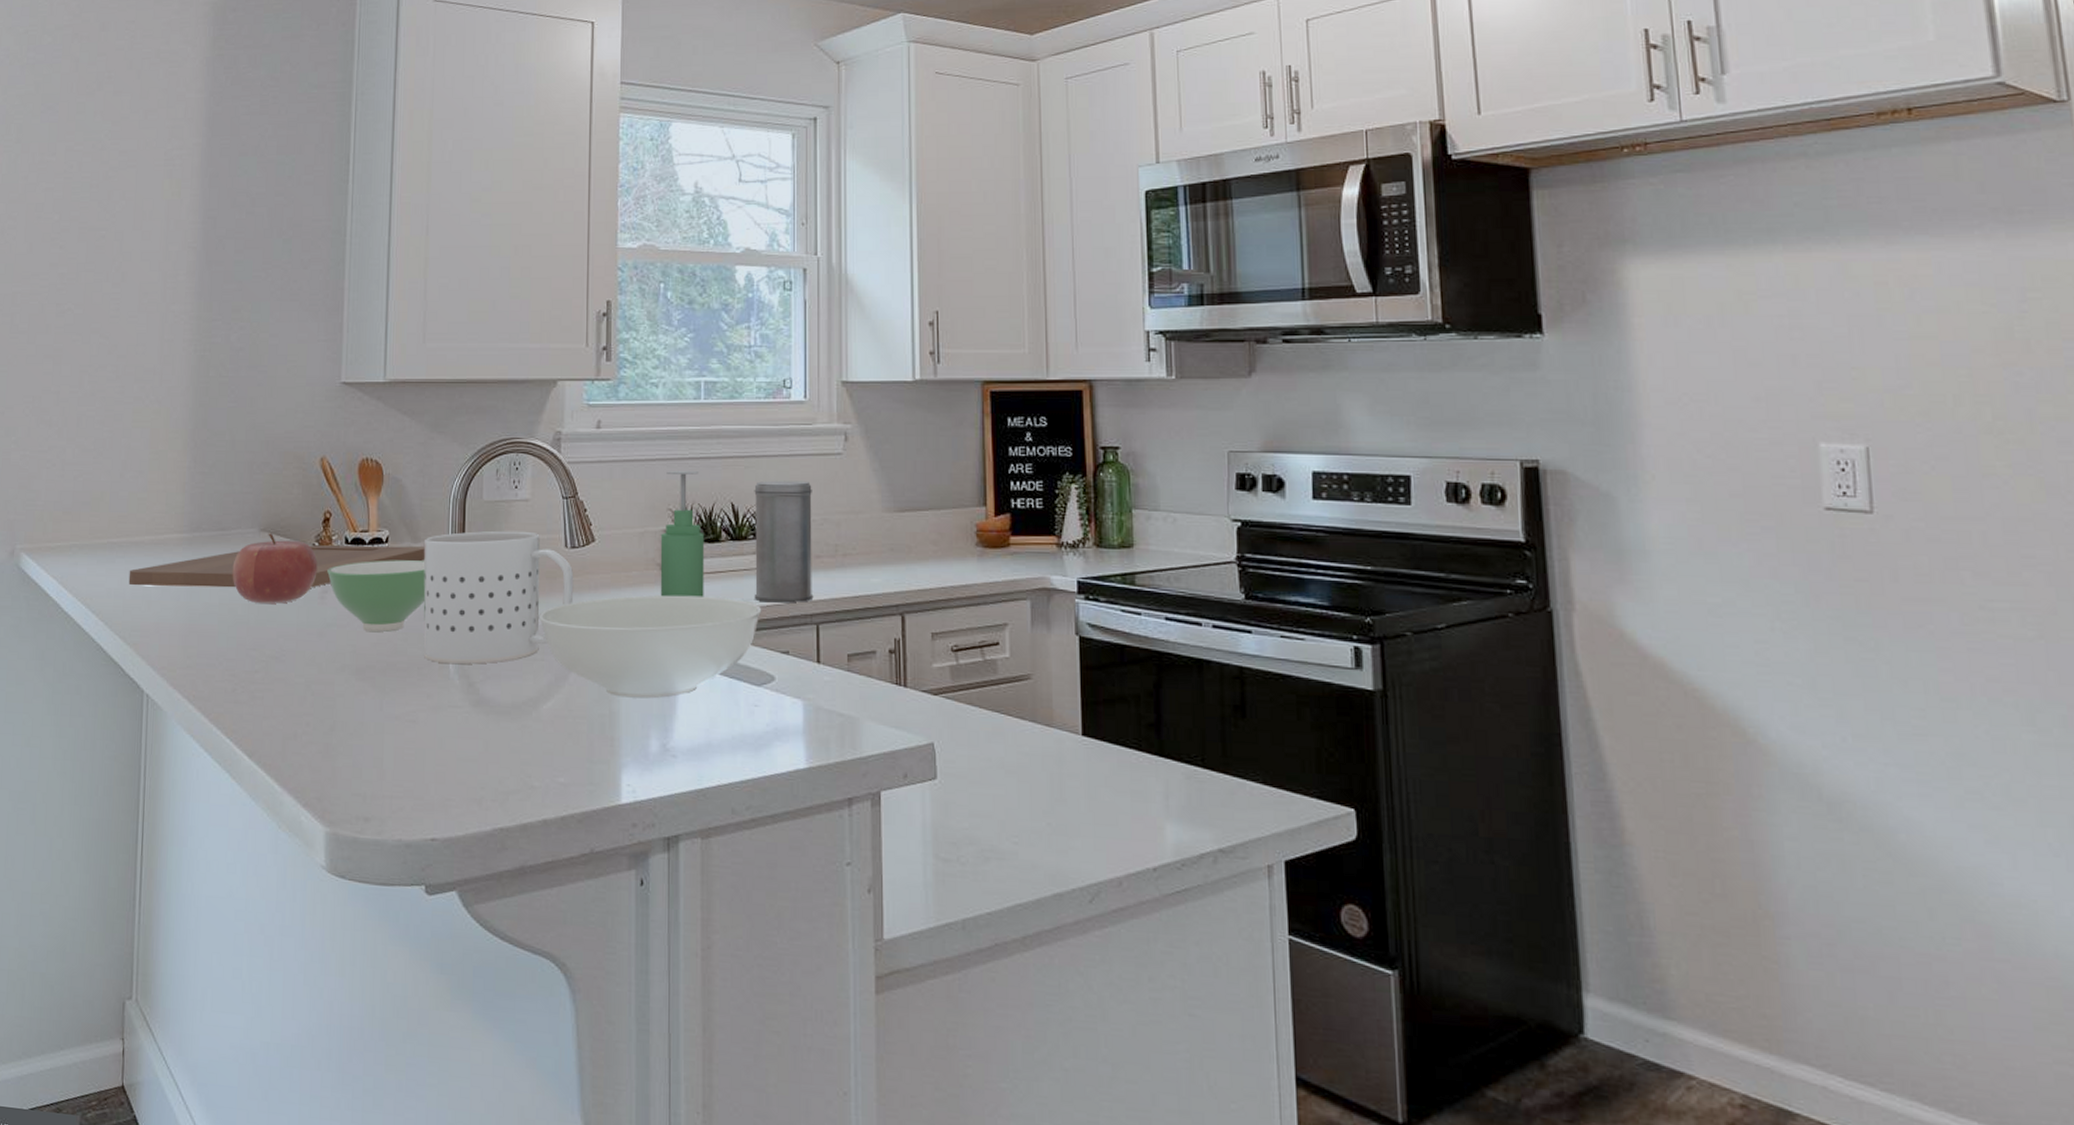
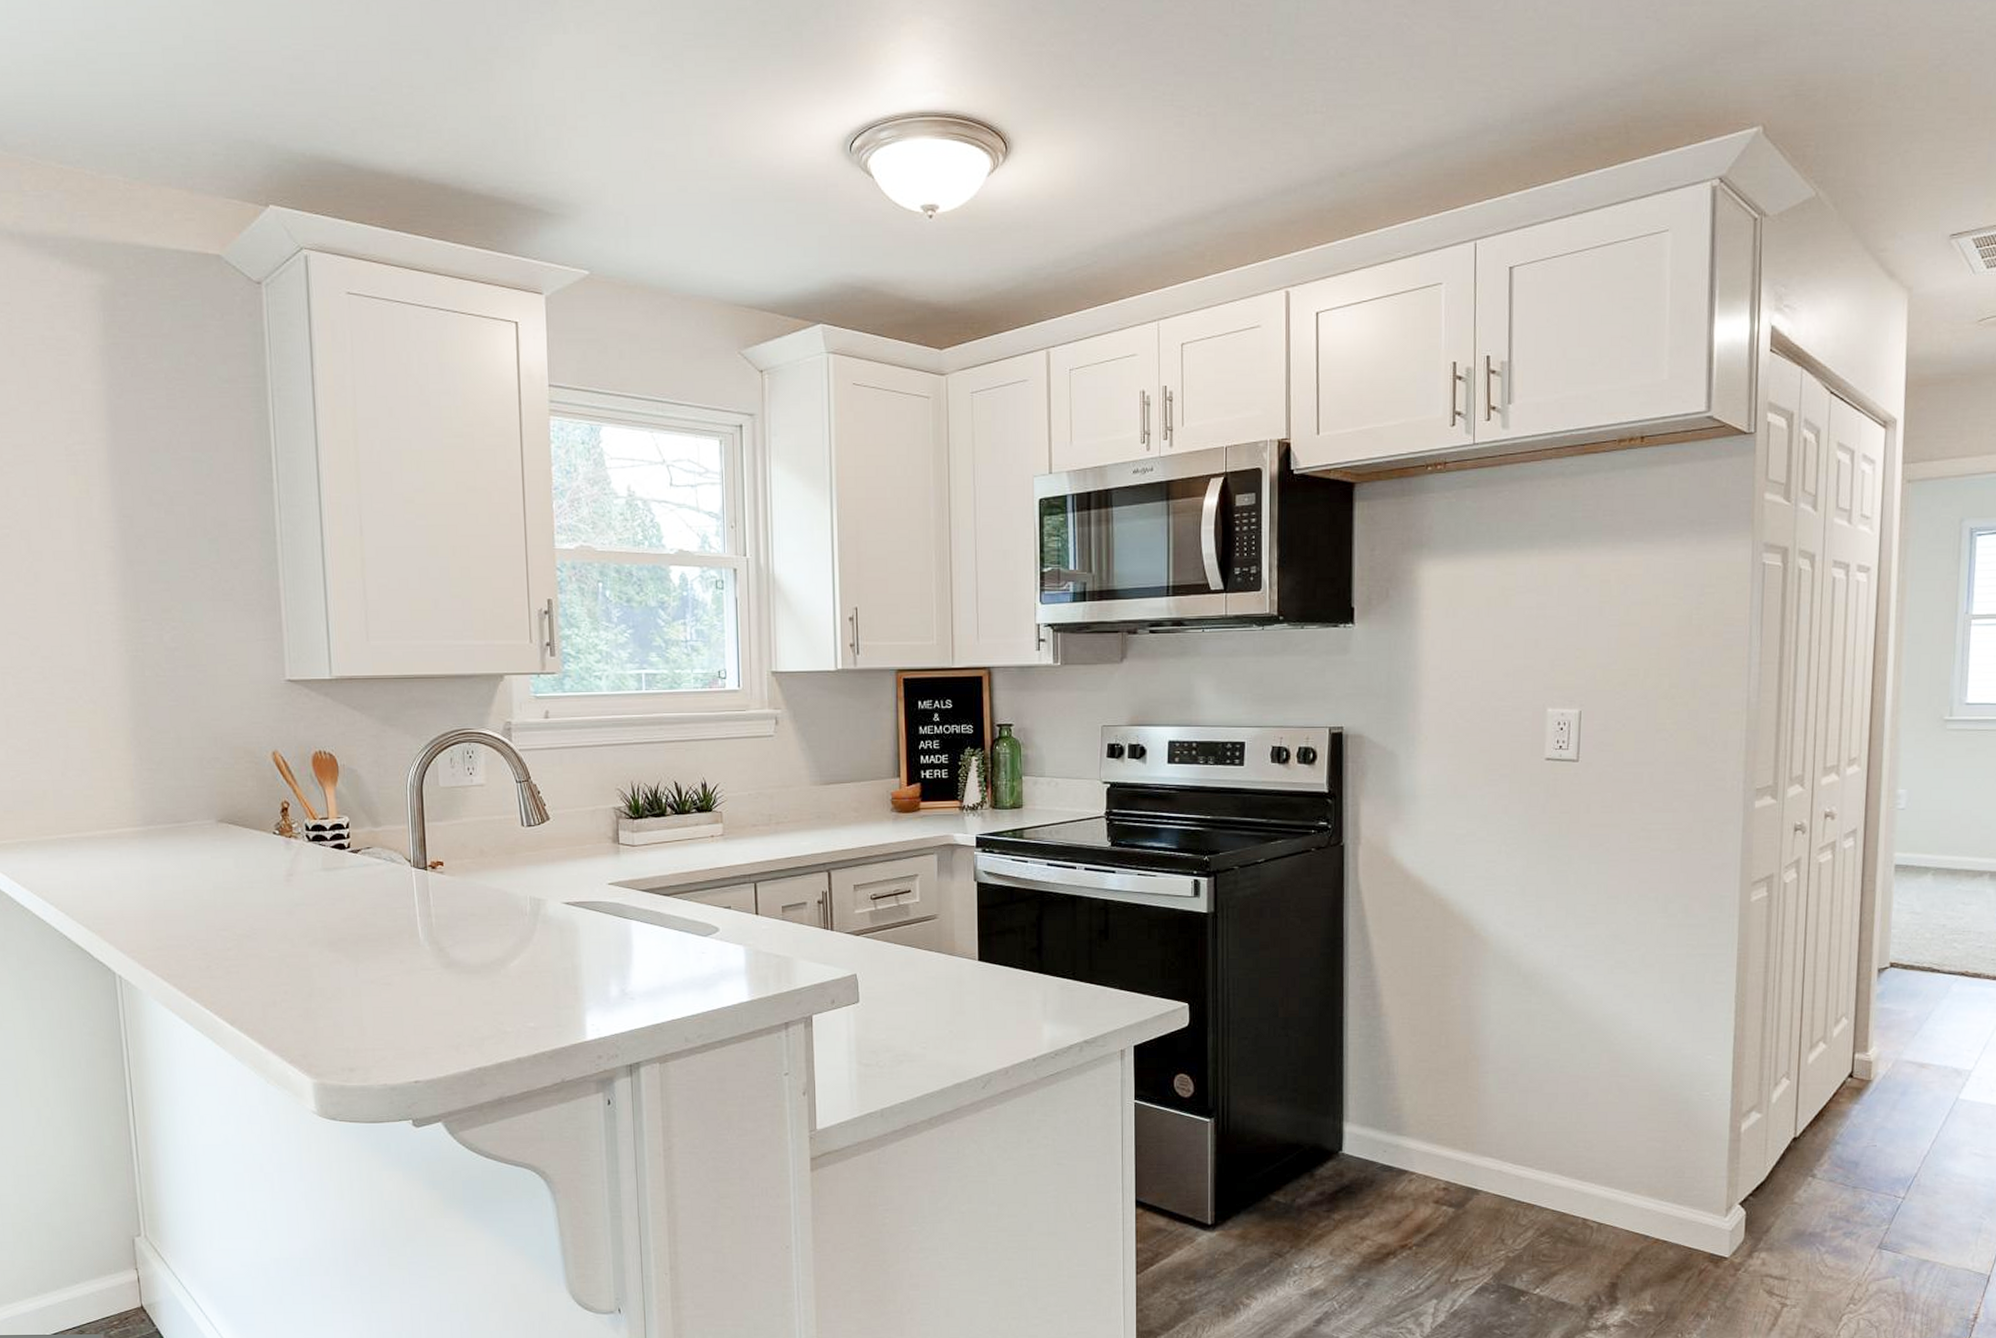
cutting board: present [128,545,425,588] -> none [84,831,386,878]
fruit: present [232,533,318,605] -> none [192,823,281,889]
bowl: present [326,560,425,632] -> none [289,843,390,908]
mug: present [423,530,574,665] -> none [384,813,533,933]
bowl: present [538,595,762,699] -> none [500,863,706,953]
soap dispenser: present [660,471,705,598] -> none [610,755,653,866]
canister: present [754,480,814,603] -> none [695,760,751,866]

